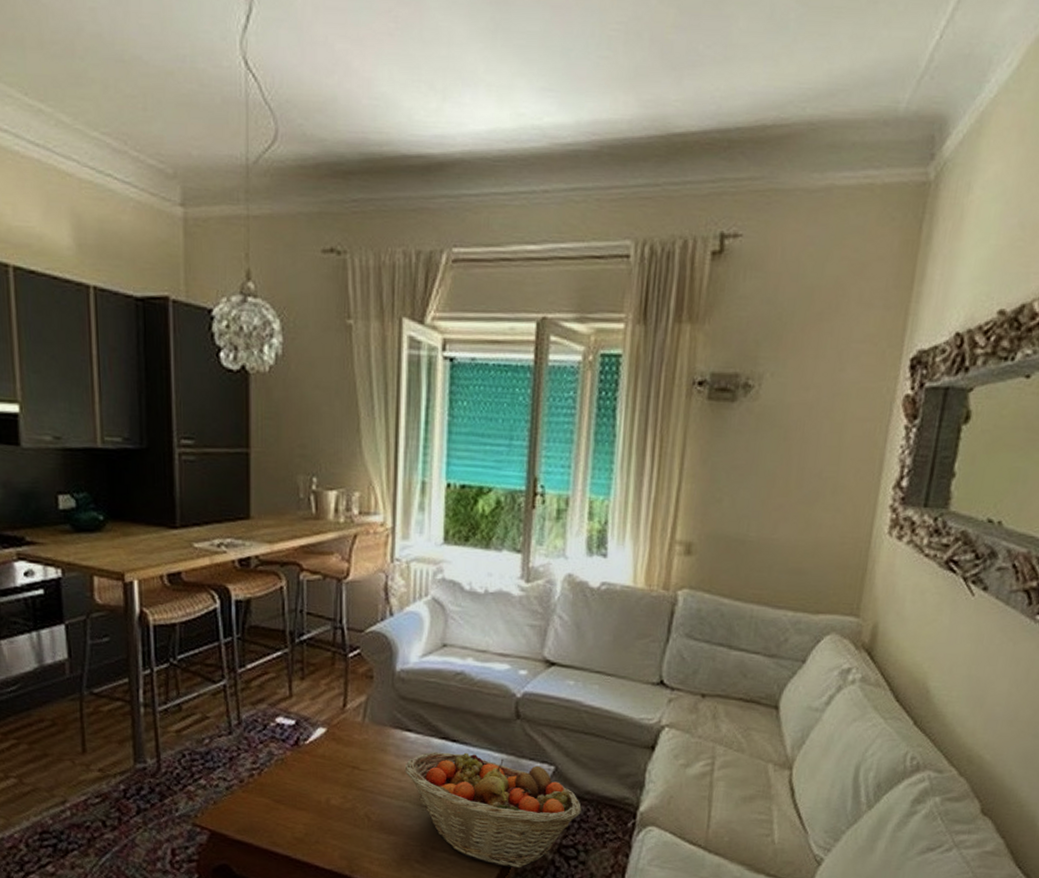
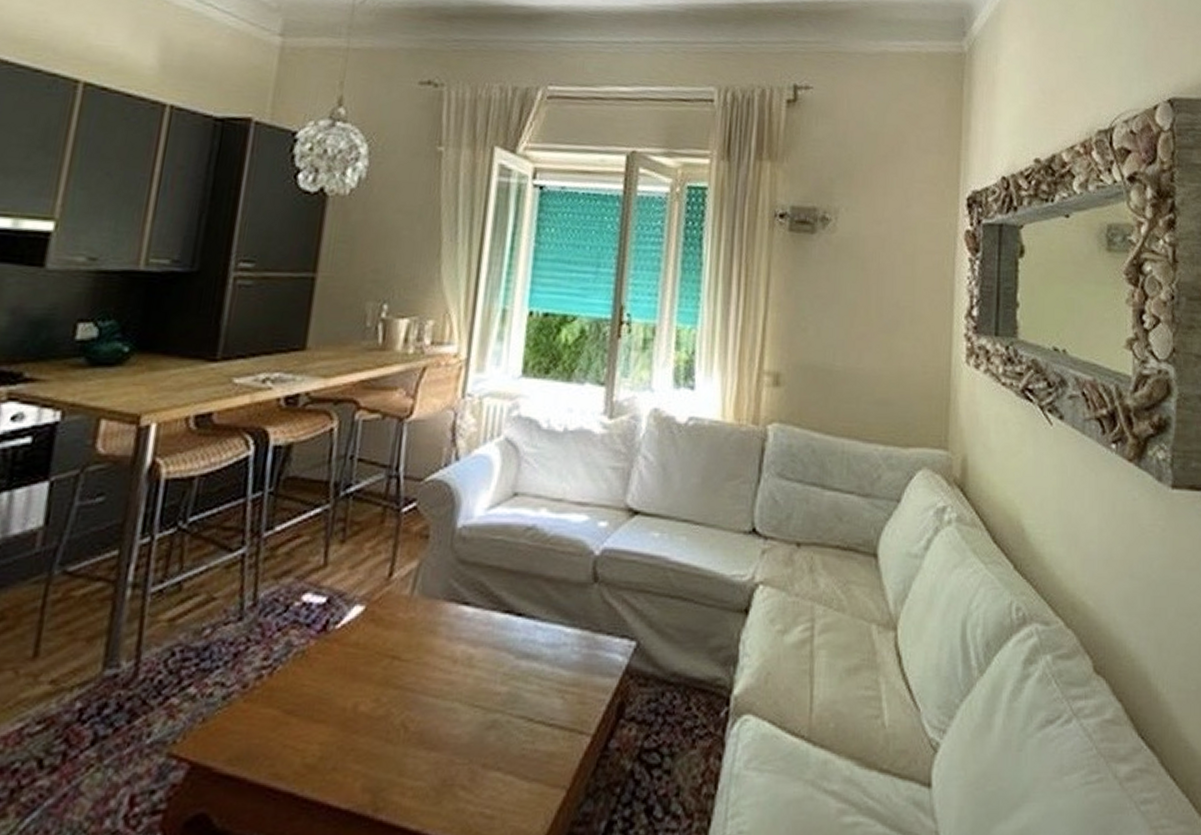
fruit basket: present [404,752,582,868] -> none [456,629,667,786]

